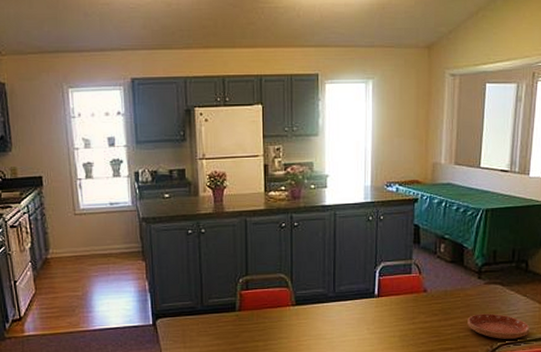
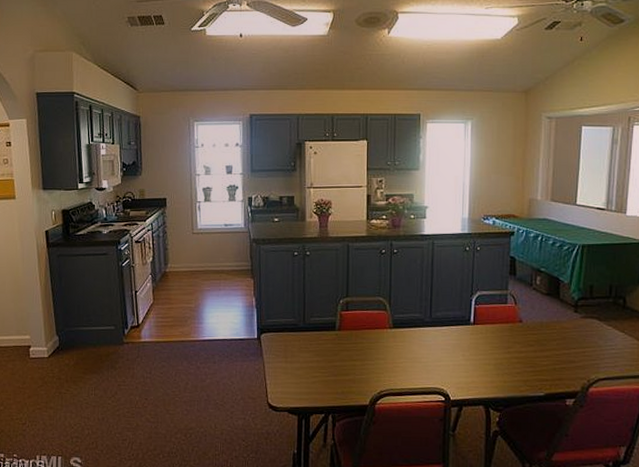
saucer: present [467,313,530,339] -> none [563,347,628,374]

